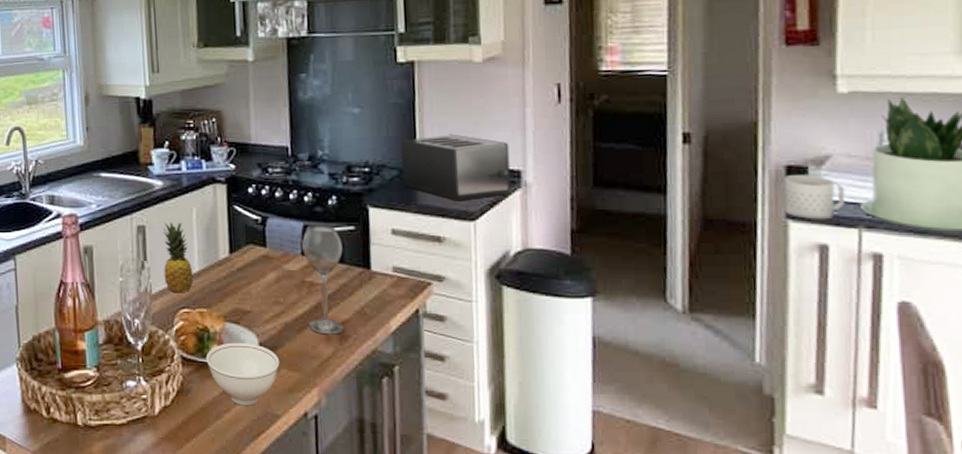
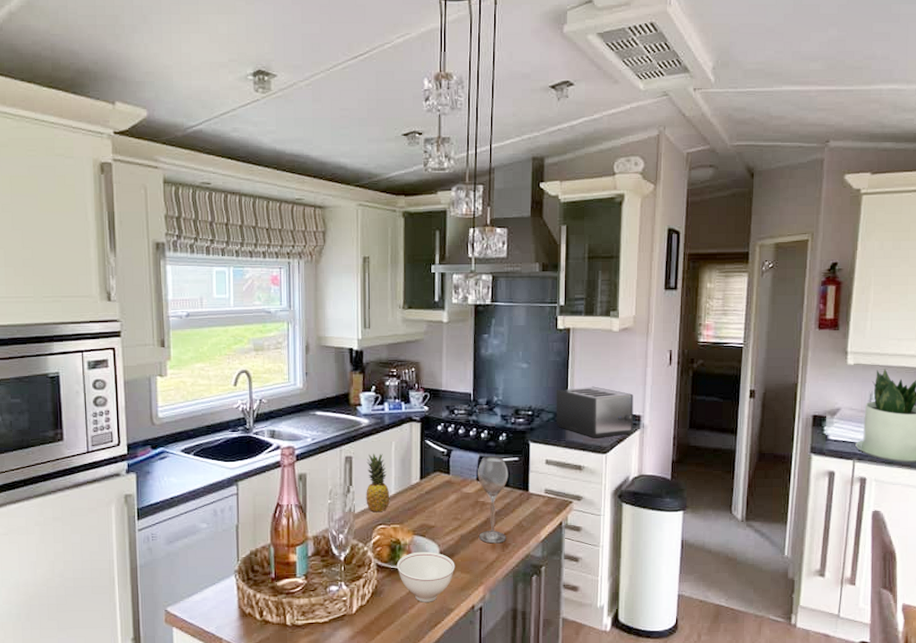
mug: present [782,175,846,220] -> none [809,422,847,454]

